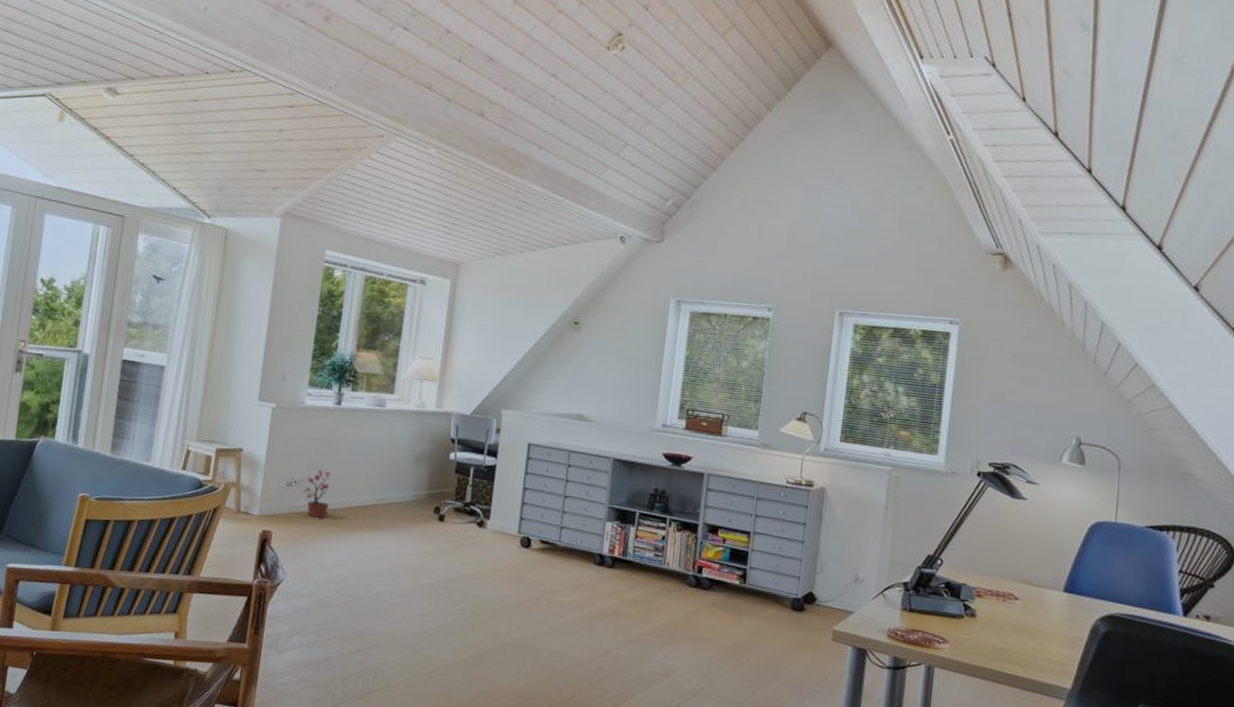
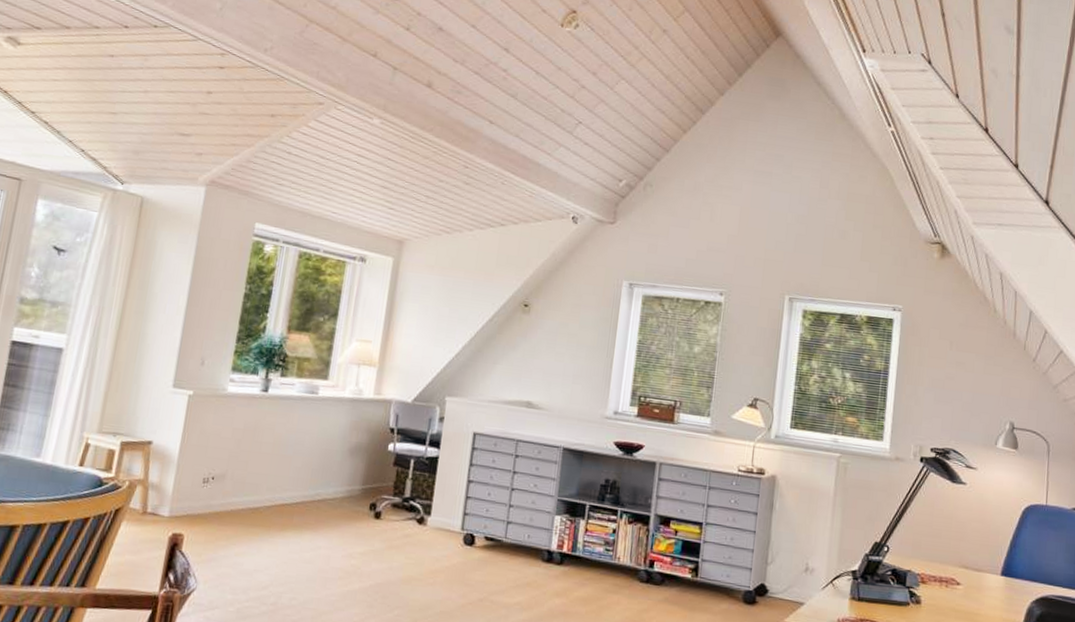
potted plant: present [303,469,331,520] -> none [222,463,254,520]

